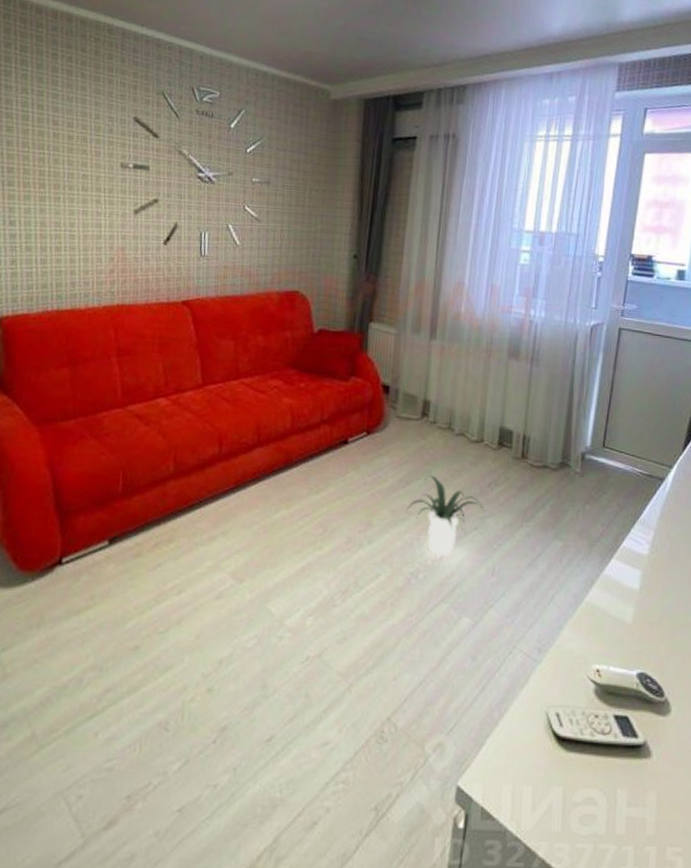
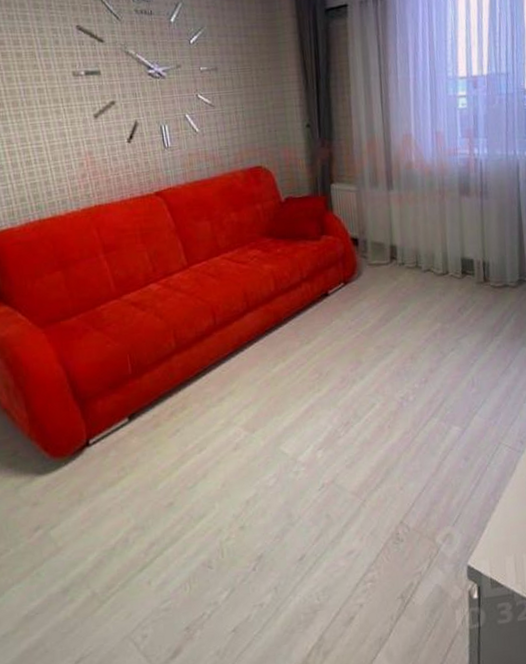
potted plant: present [407,474,484,557] -> none [390,310,457,379]

